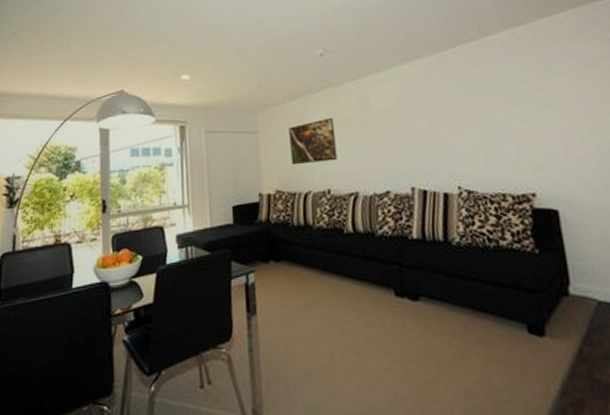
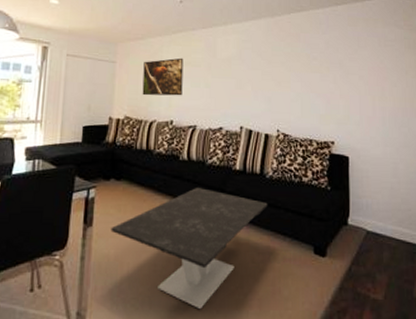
coffee table: none [277,263,459,405] -> present [110,188,268,310]

